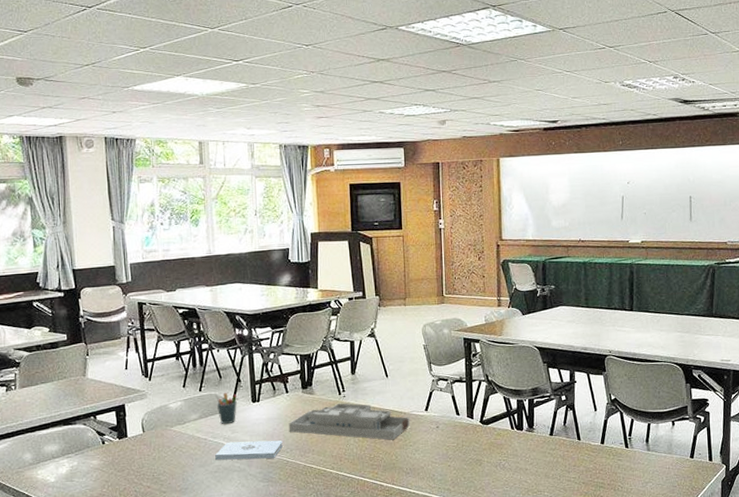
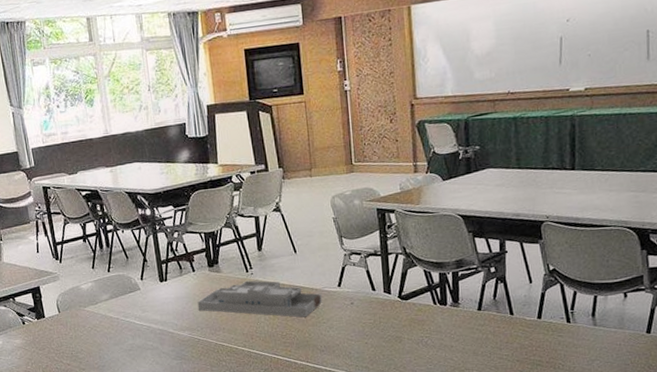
notepad: present [215,440,283,461] -> none [128,318,193,339]
pen holder: present [216,392,238,424] -> none [124,272,146,304]

